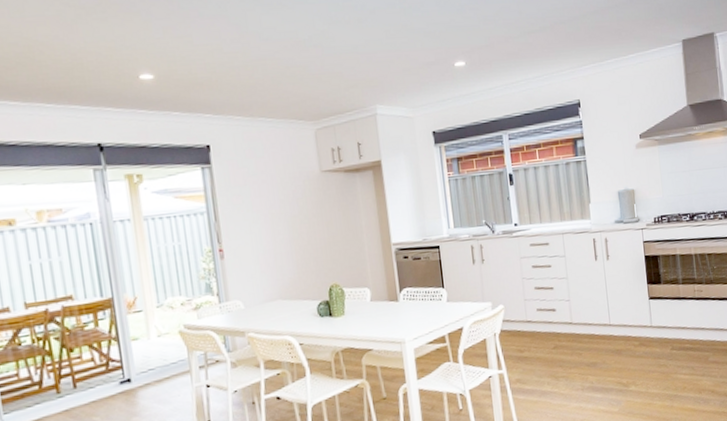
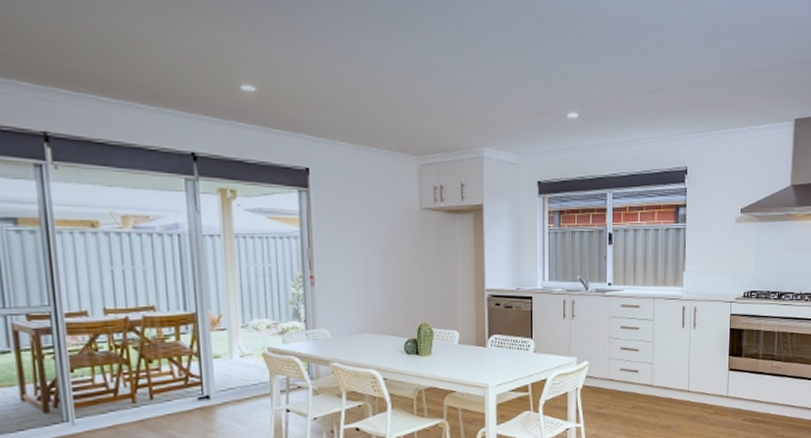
paper towel: present [614,188,639,224] -> none [705,261,730,295]

